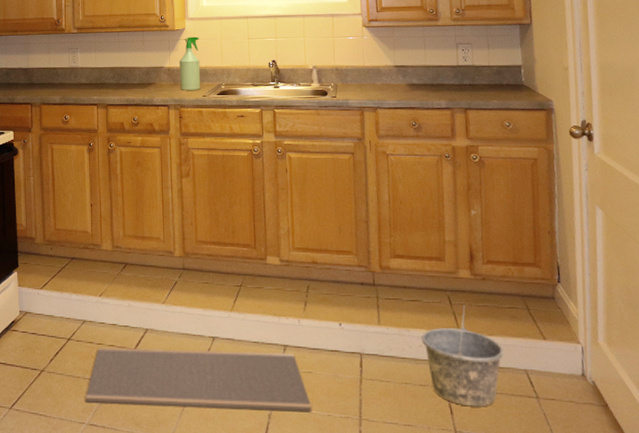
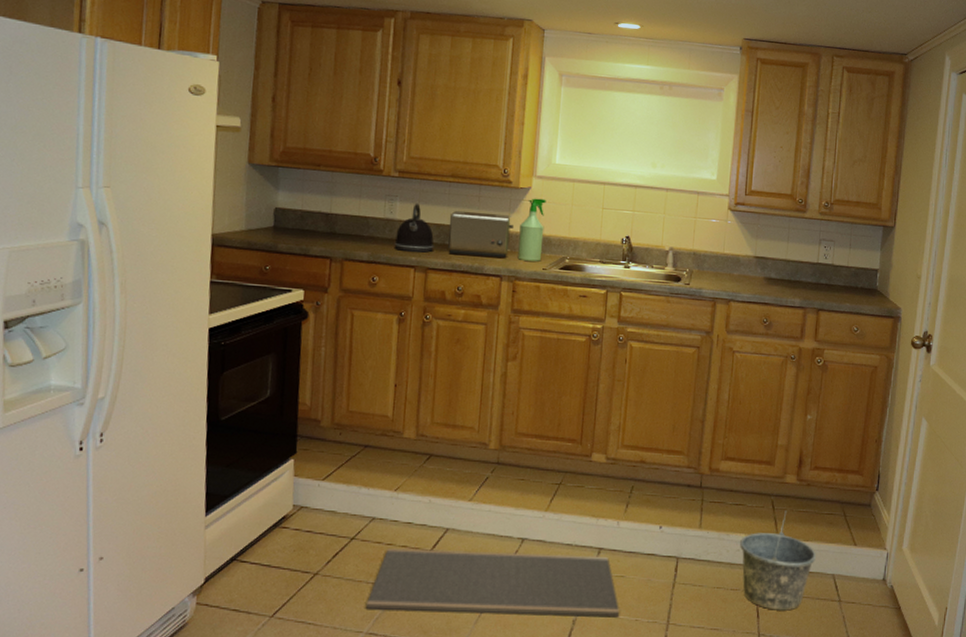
kettle: none [79,52,111,92] -> present [394,203,434,253]
toaster: none [121,53,175,91] -> present [448,210,515,259]

